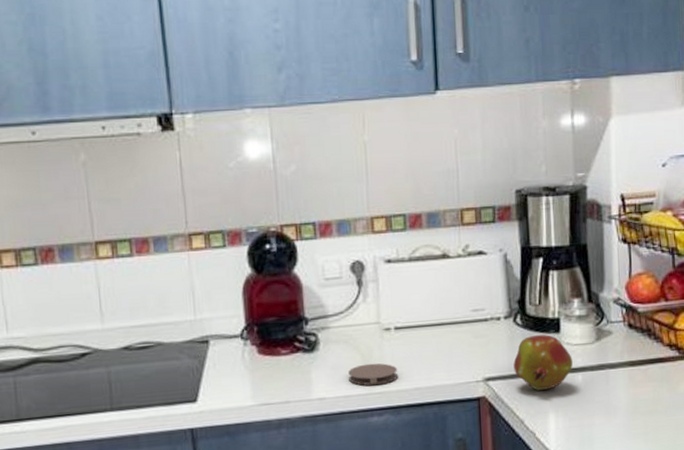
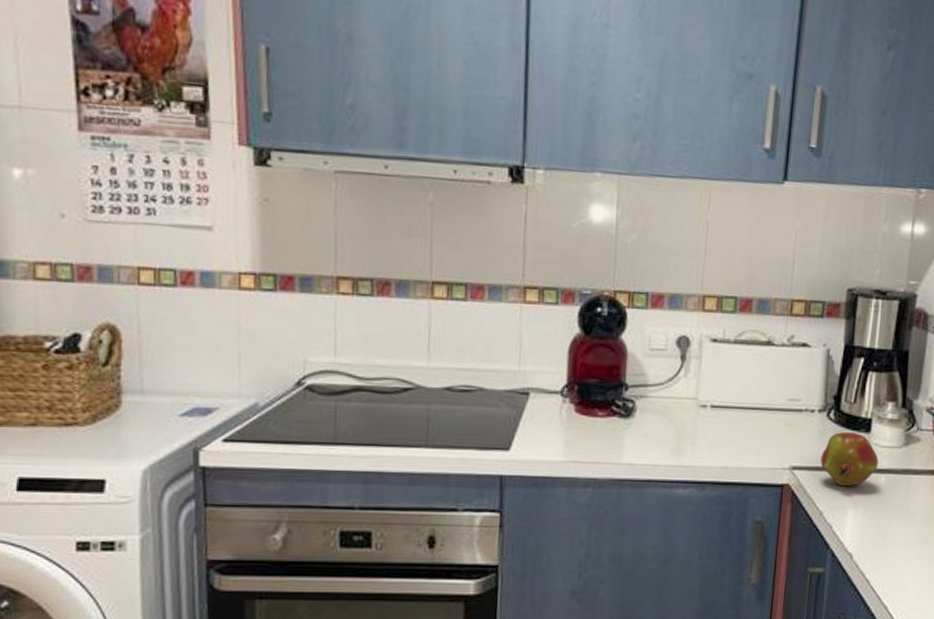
coaster: present [348,363,399,386] -> none [659,436,709,459]

